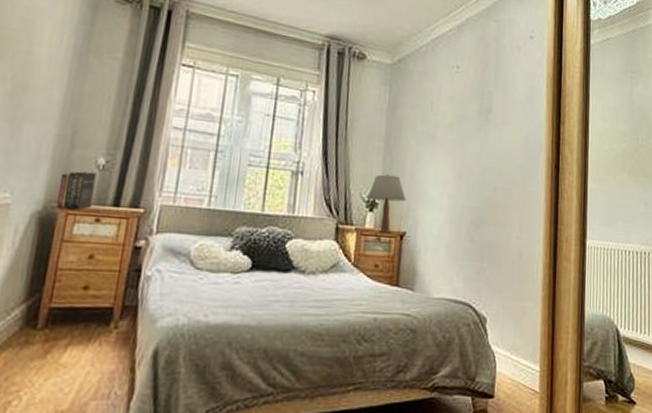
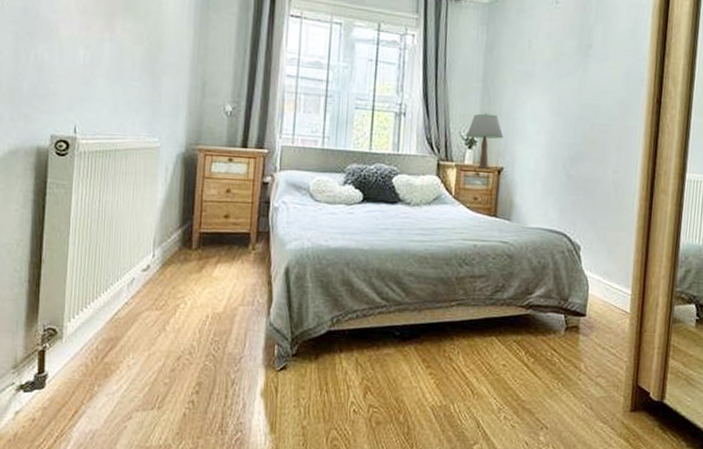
books: present [57,171,96,211] -> none [196,117,226,152]

